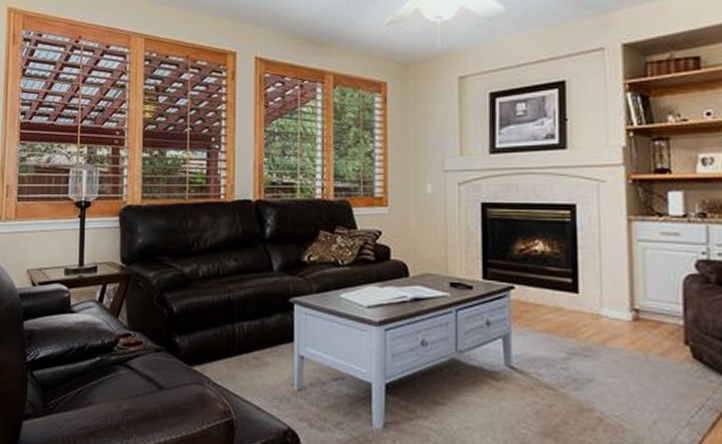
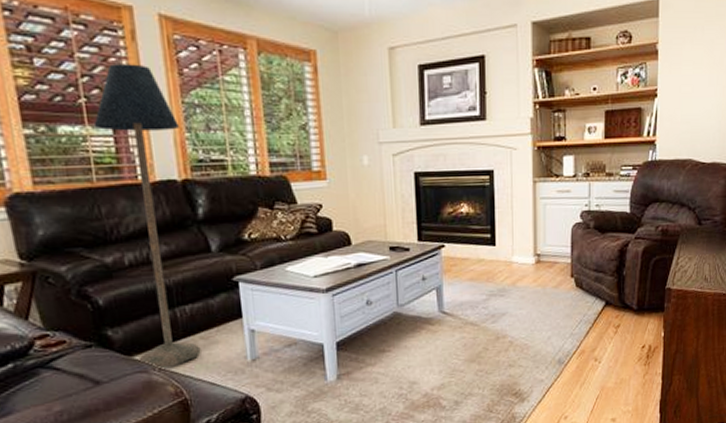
floor lamp: none [193,99,261,383] -> present [93,64,201,369]

